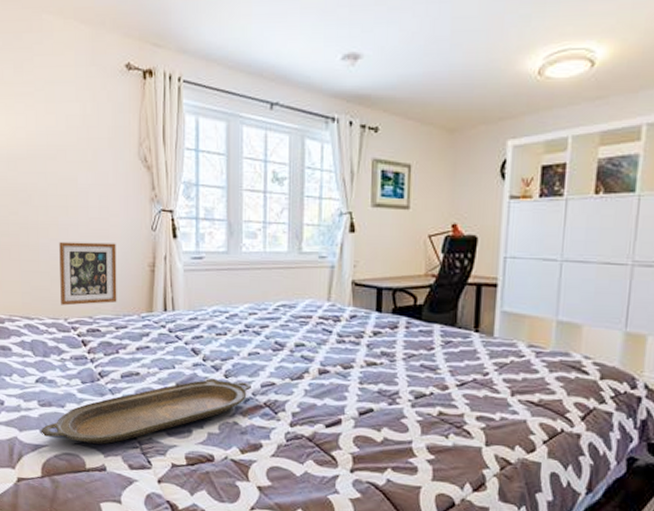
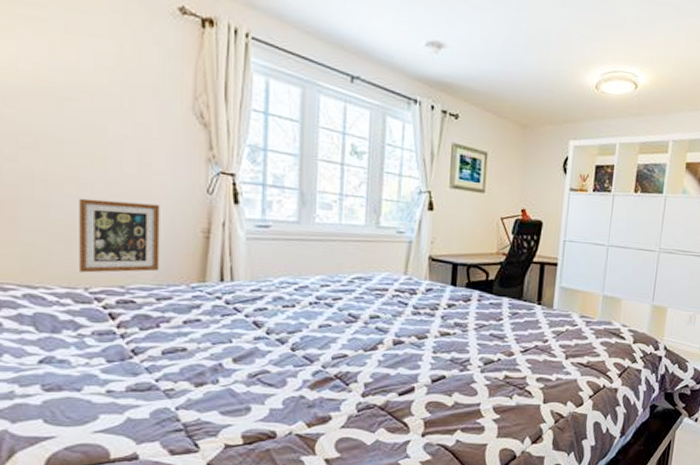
serving tray: present [41,377,251,444] -> none [45,351,321,430]

